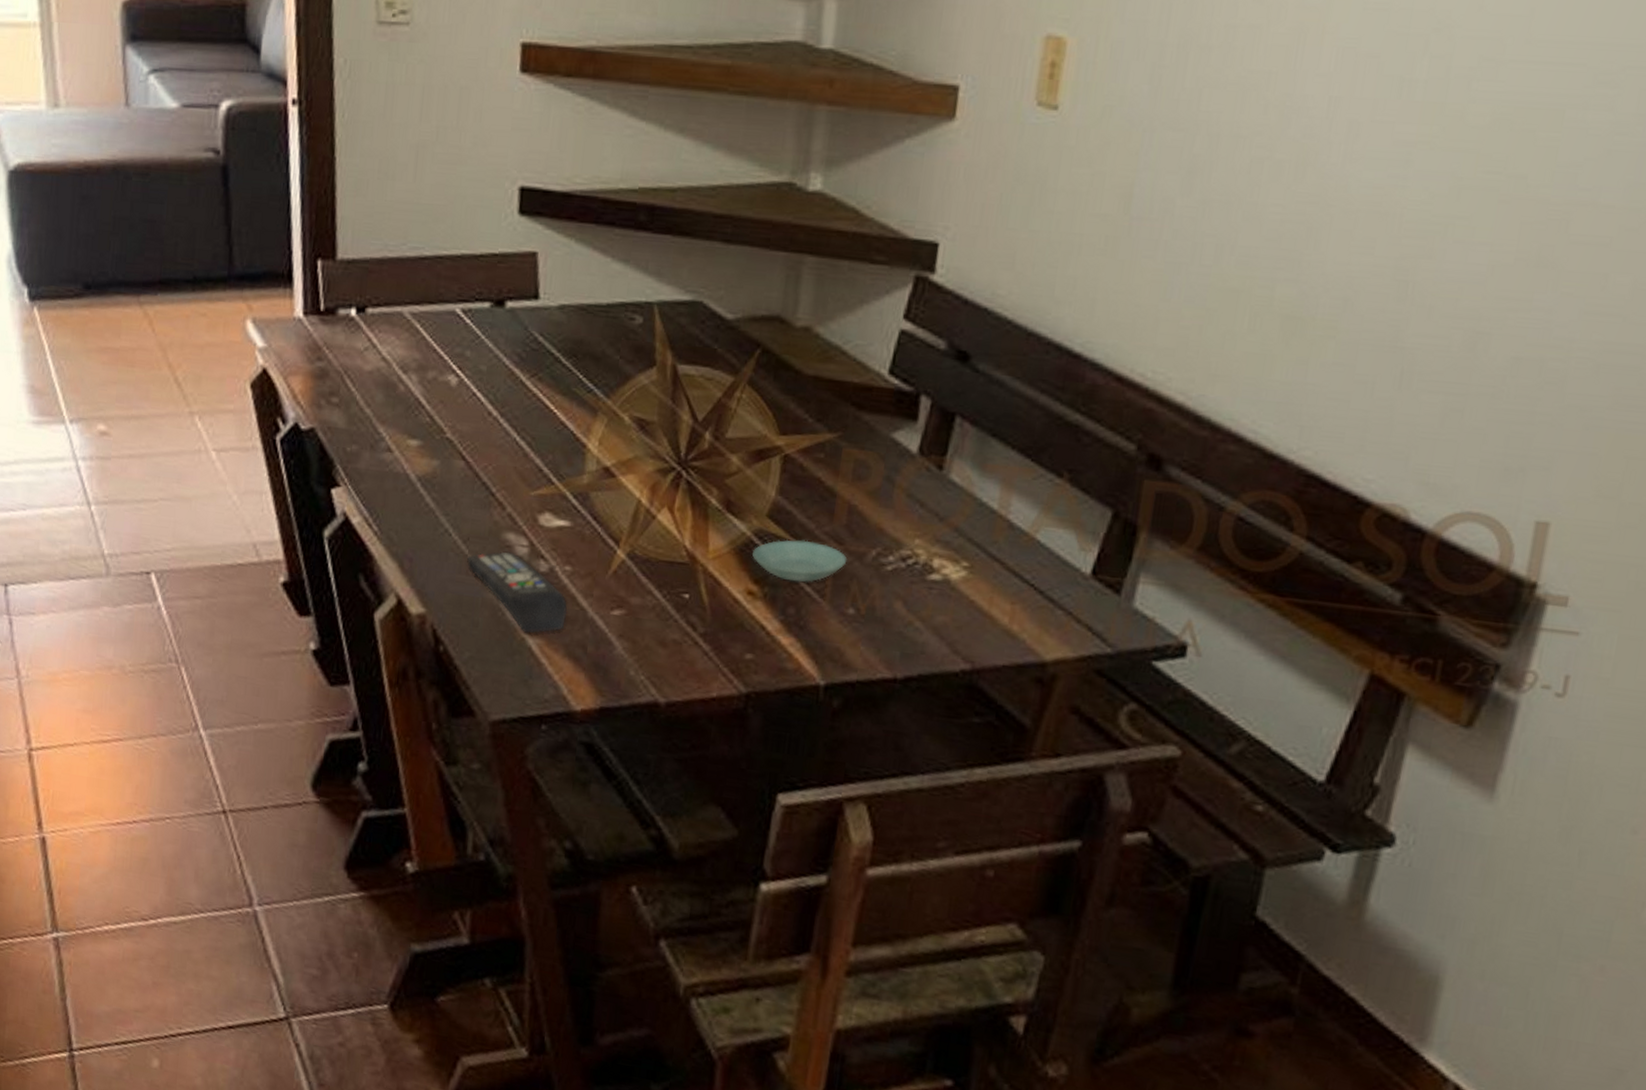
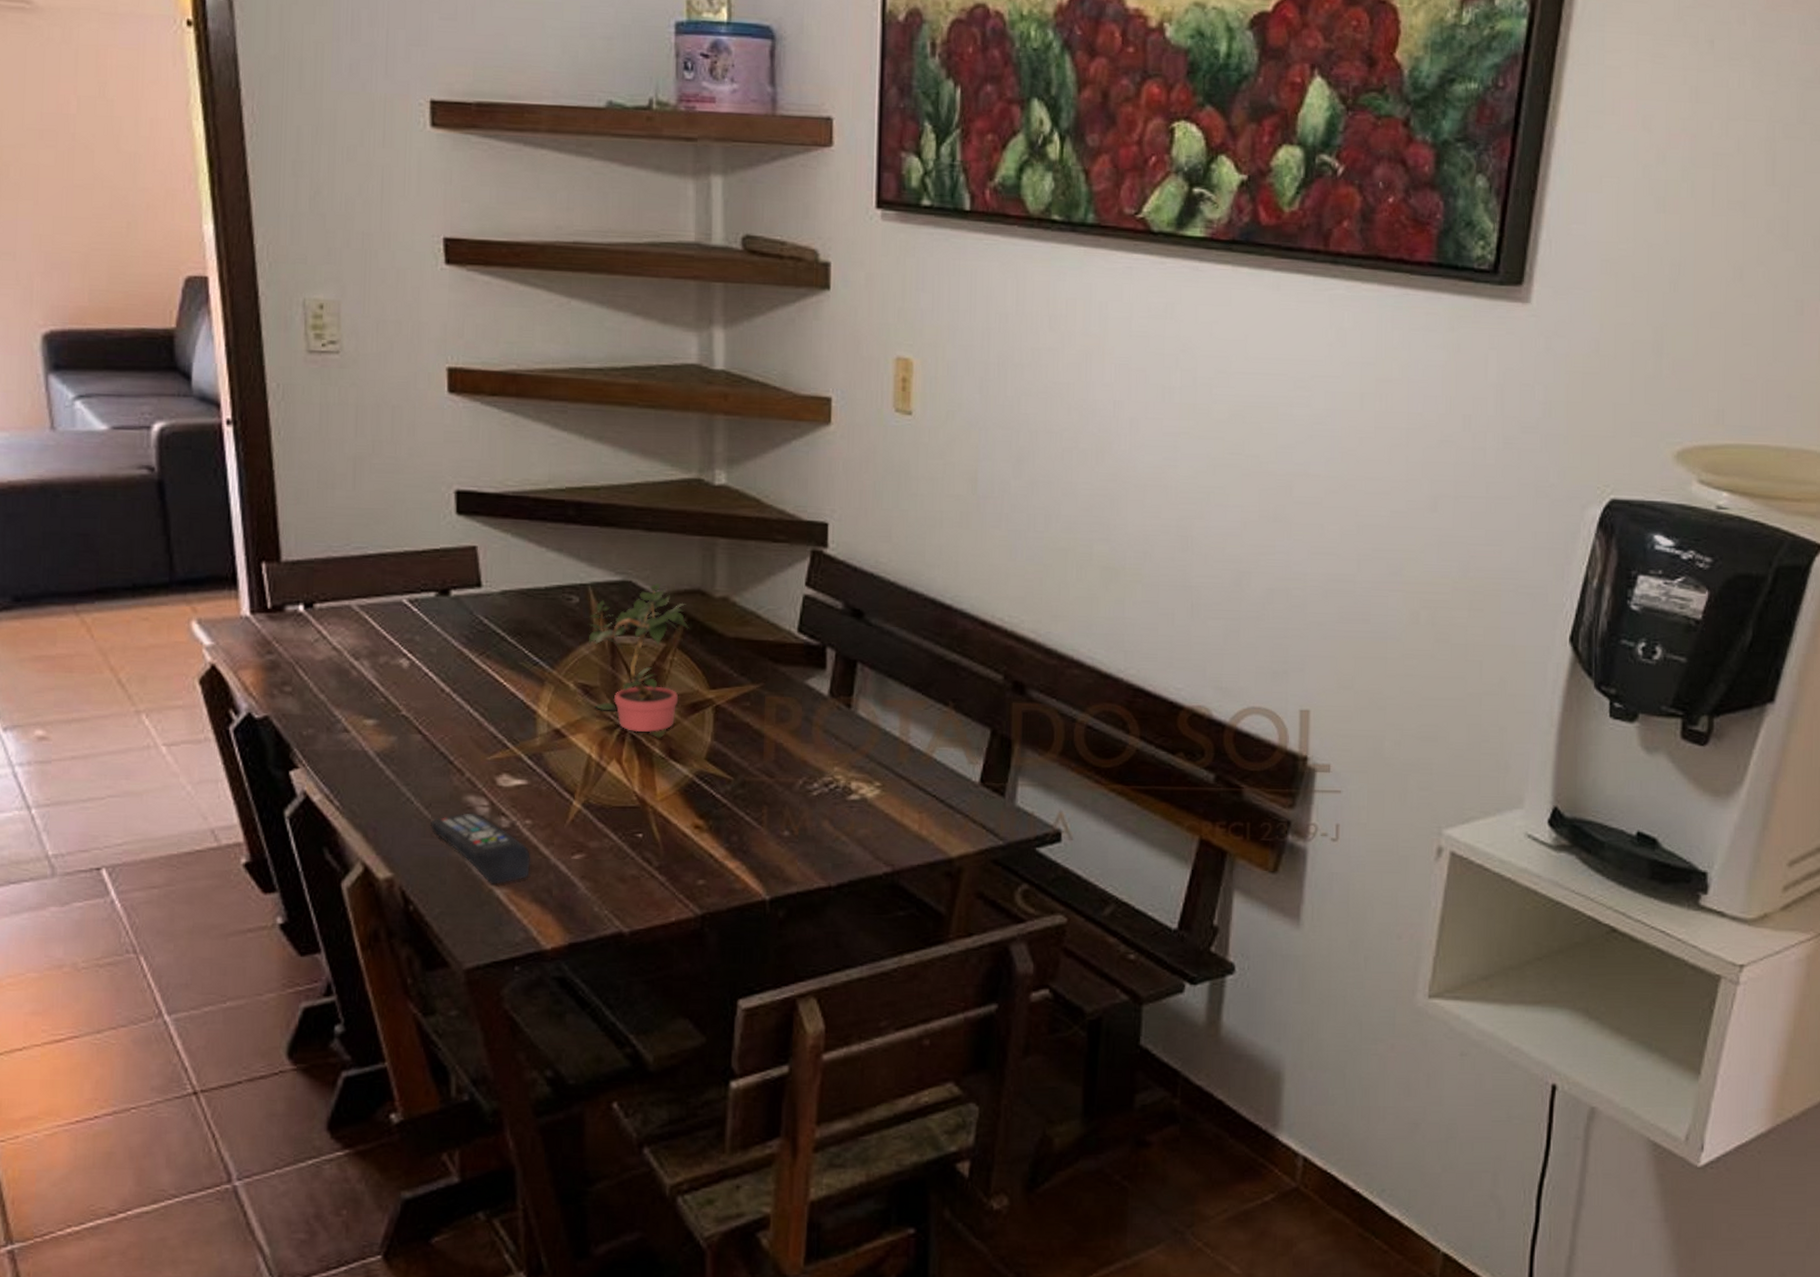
potted plant: none [649,306,764,488] -> present [587,583,690,739]
saucer: present [752,539,847,583] -> none [696,776,779,813]

